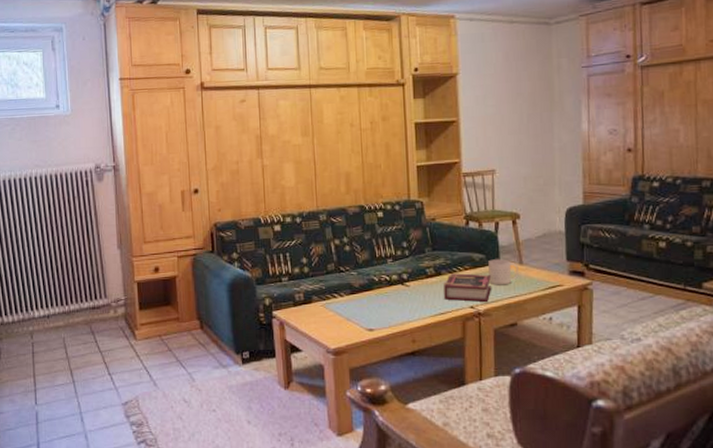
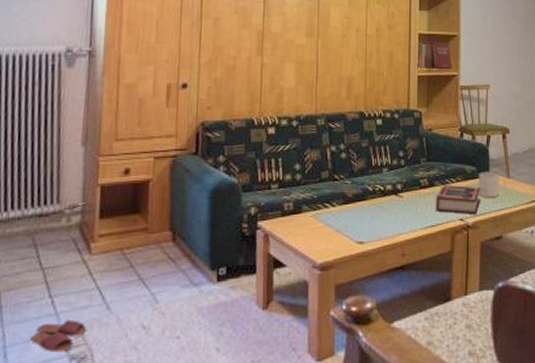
slippers: none [98,393,141,419] -> present [29,319,87,353]
books: none [413,128,452,158] -> present [416,41,452,69]

